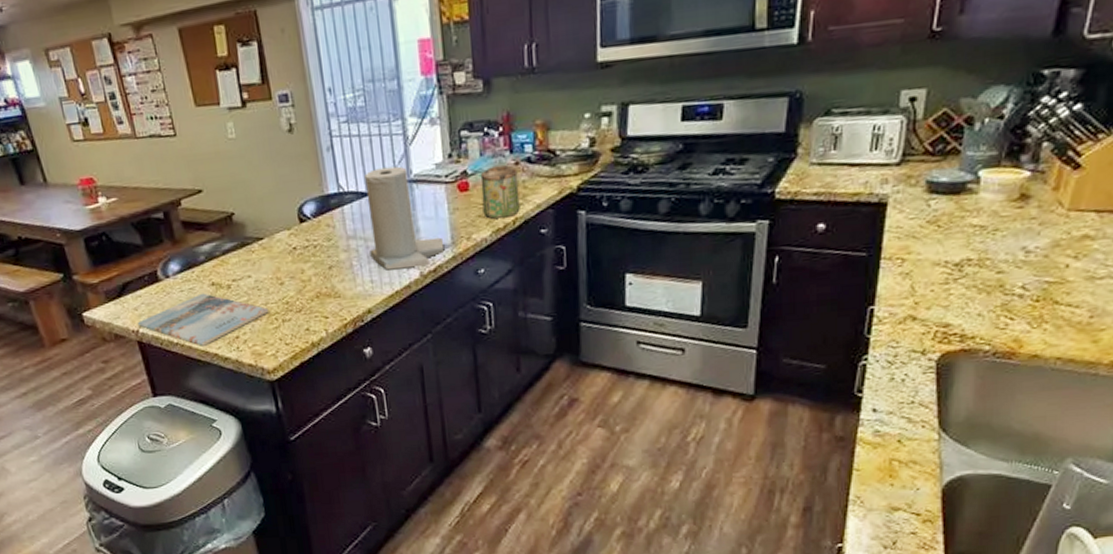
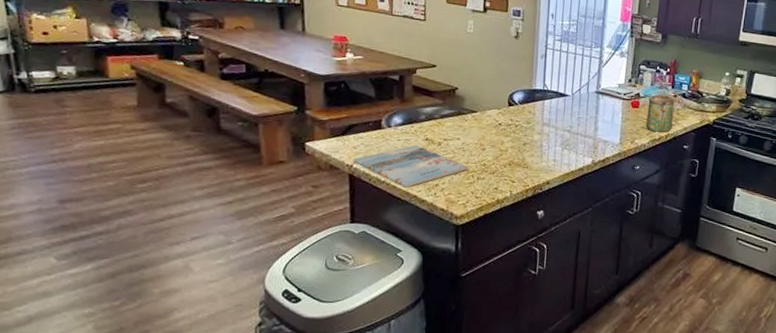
paper towel: present [364,166,445,270] -> none [557,78,614,157]

